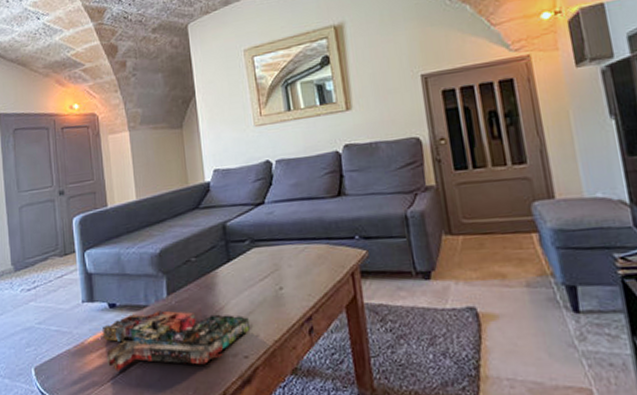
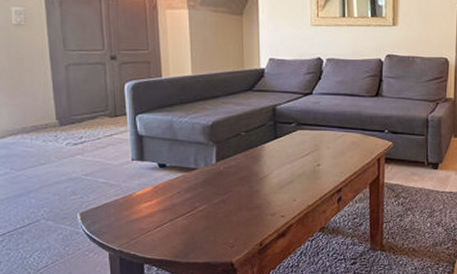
board game: present [100,310,250,371] -> none [149,174,289,221]

